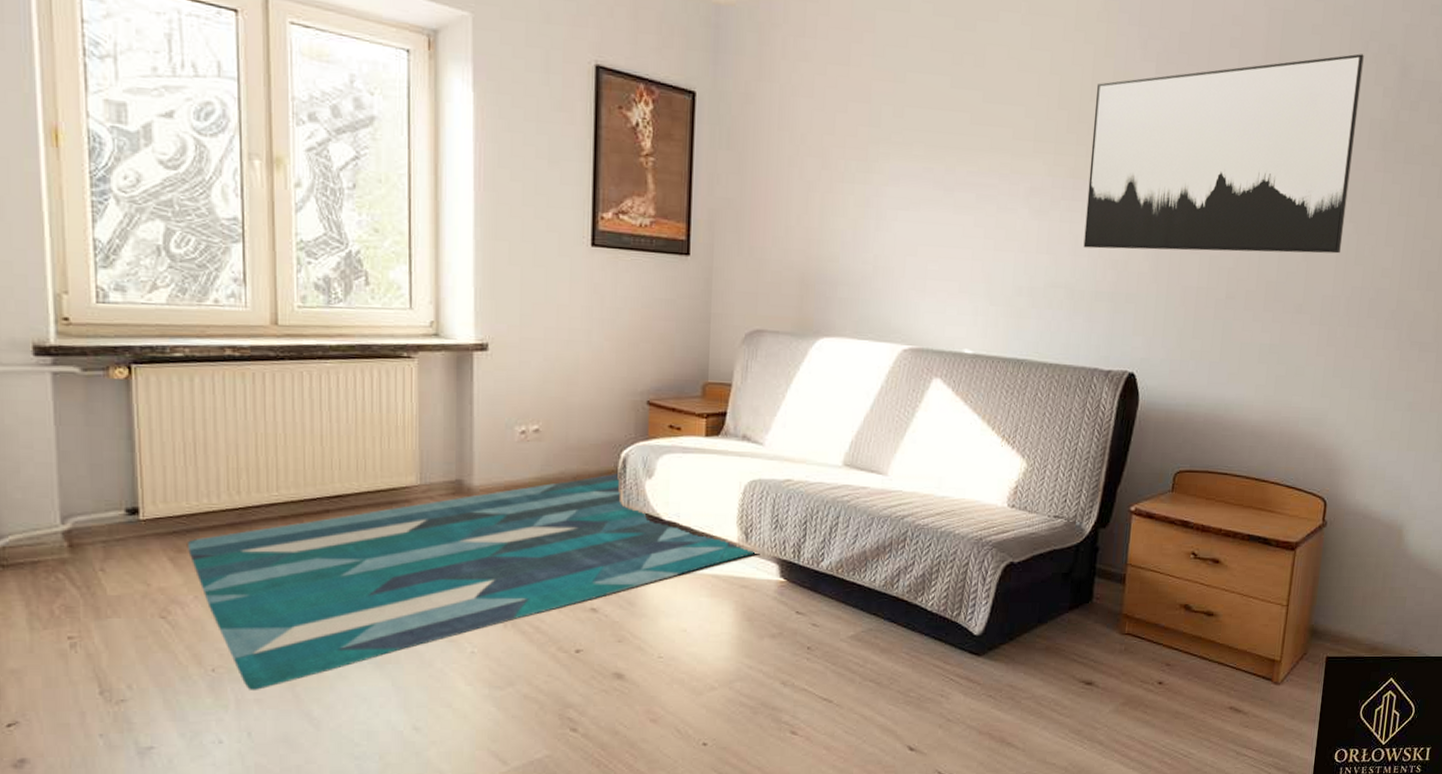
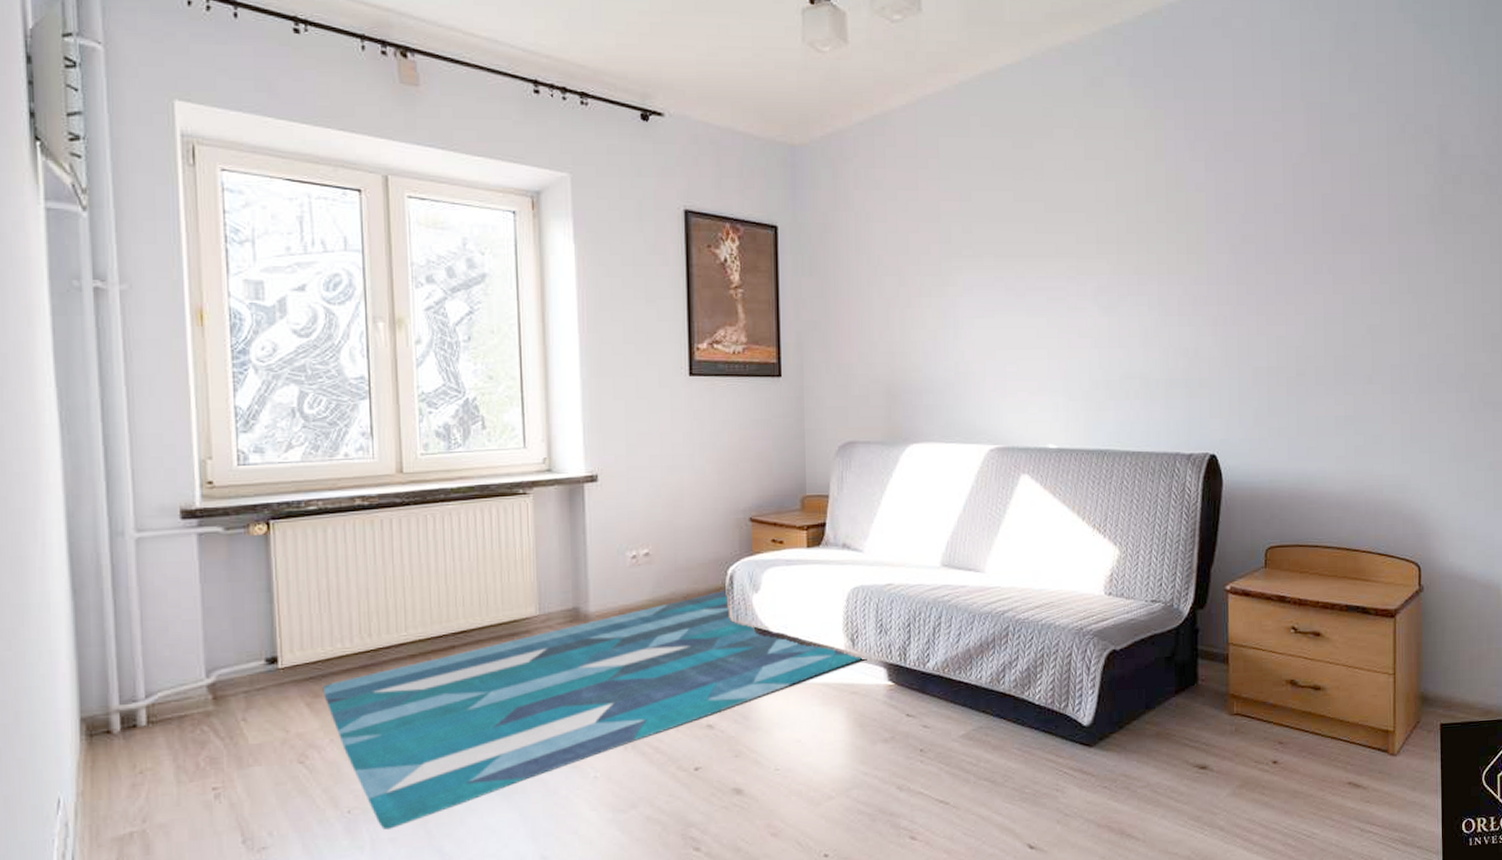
wall art: present [1083,53,1364,254] -> none [1151,136,1404,339]

